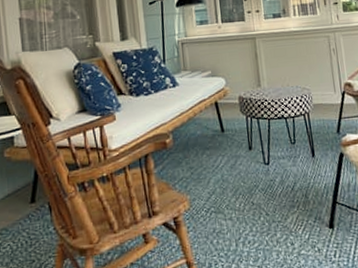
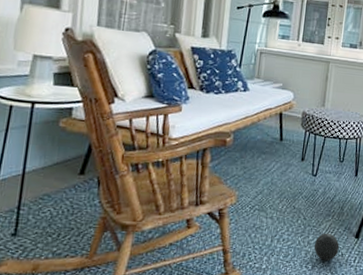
ball: none [284,227,314,260] -> present [314,233,340,261]

